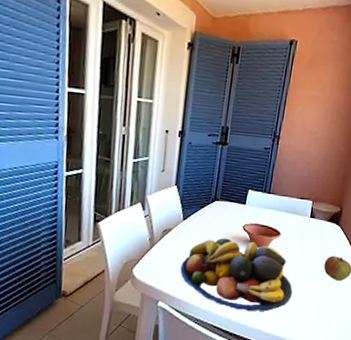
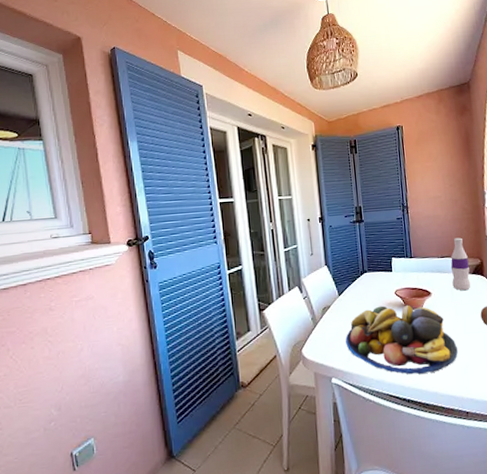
bottle: none [304,180,329,237] -> present [450,237,471,291]

